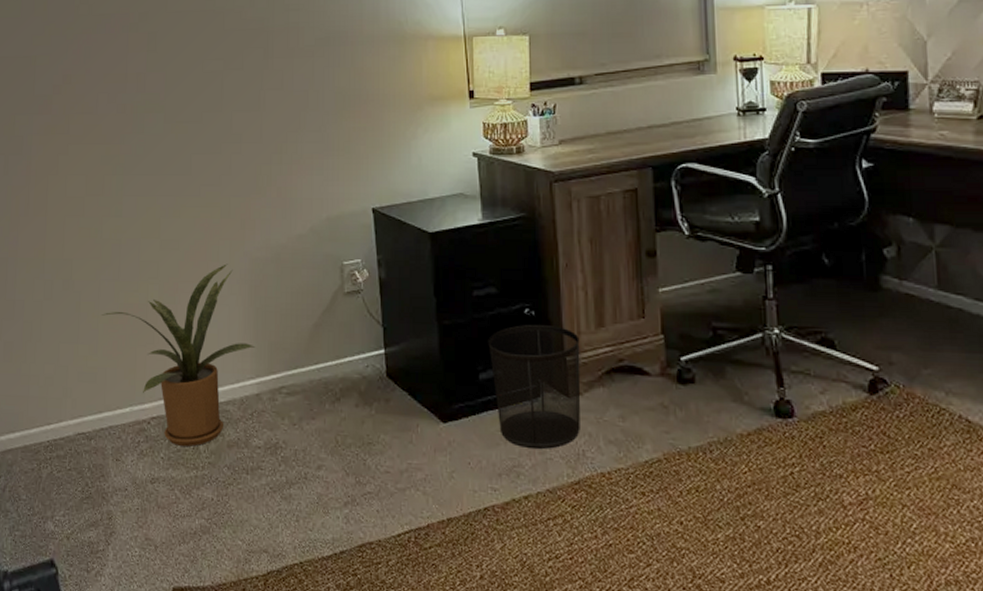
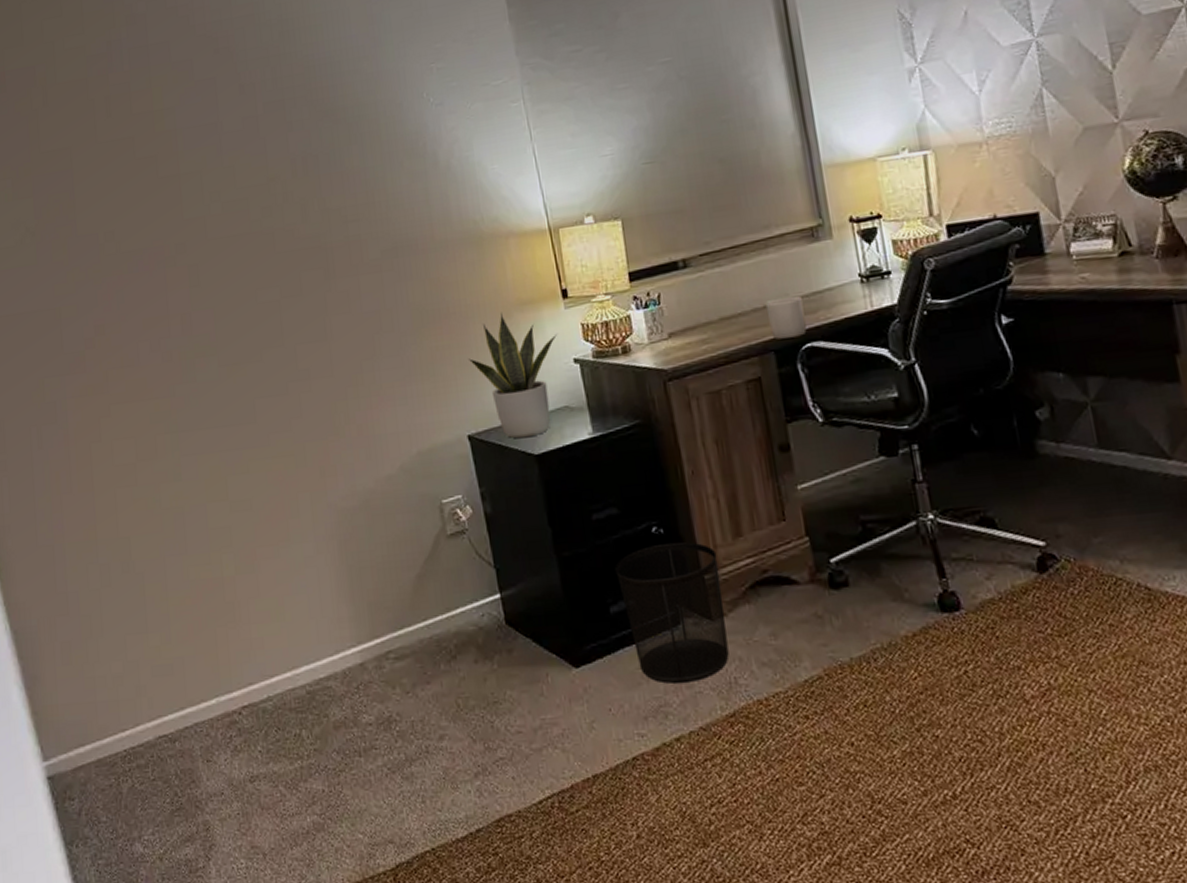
house plant: present [102,264,256,447] -> none [171,519,354,735]
potted plant: none [381,104,460,217] -> present [469,312,557,439]
mug: none [649,120,684,157] -> present [765,295,807,340]

